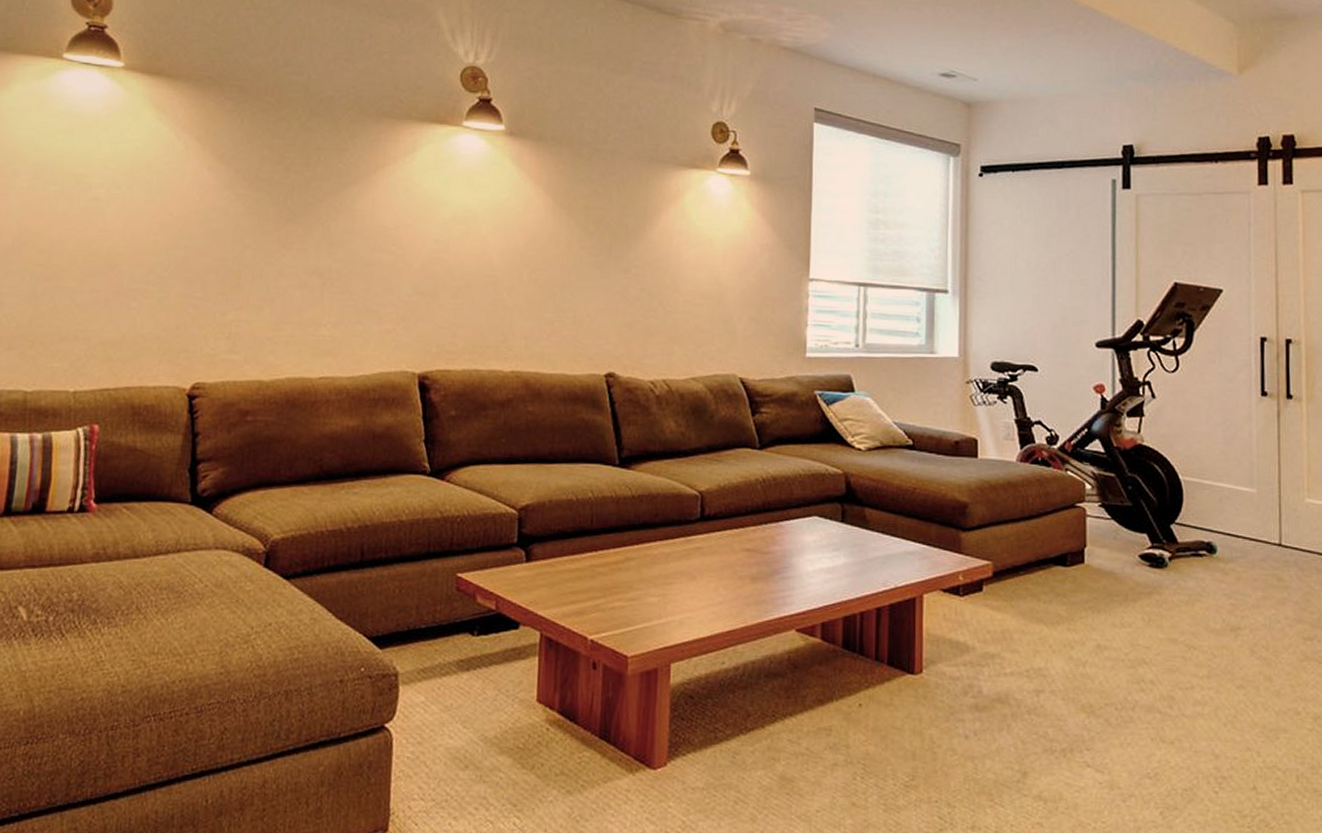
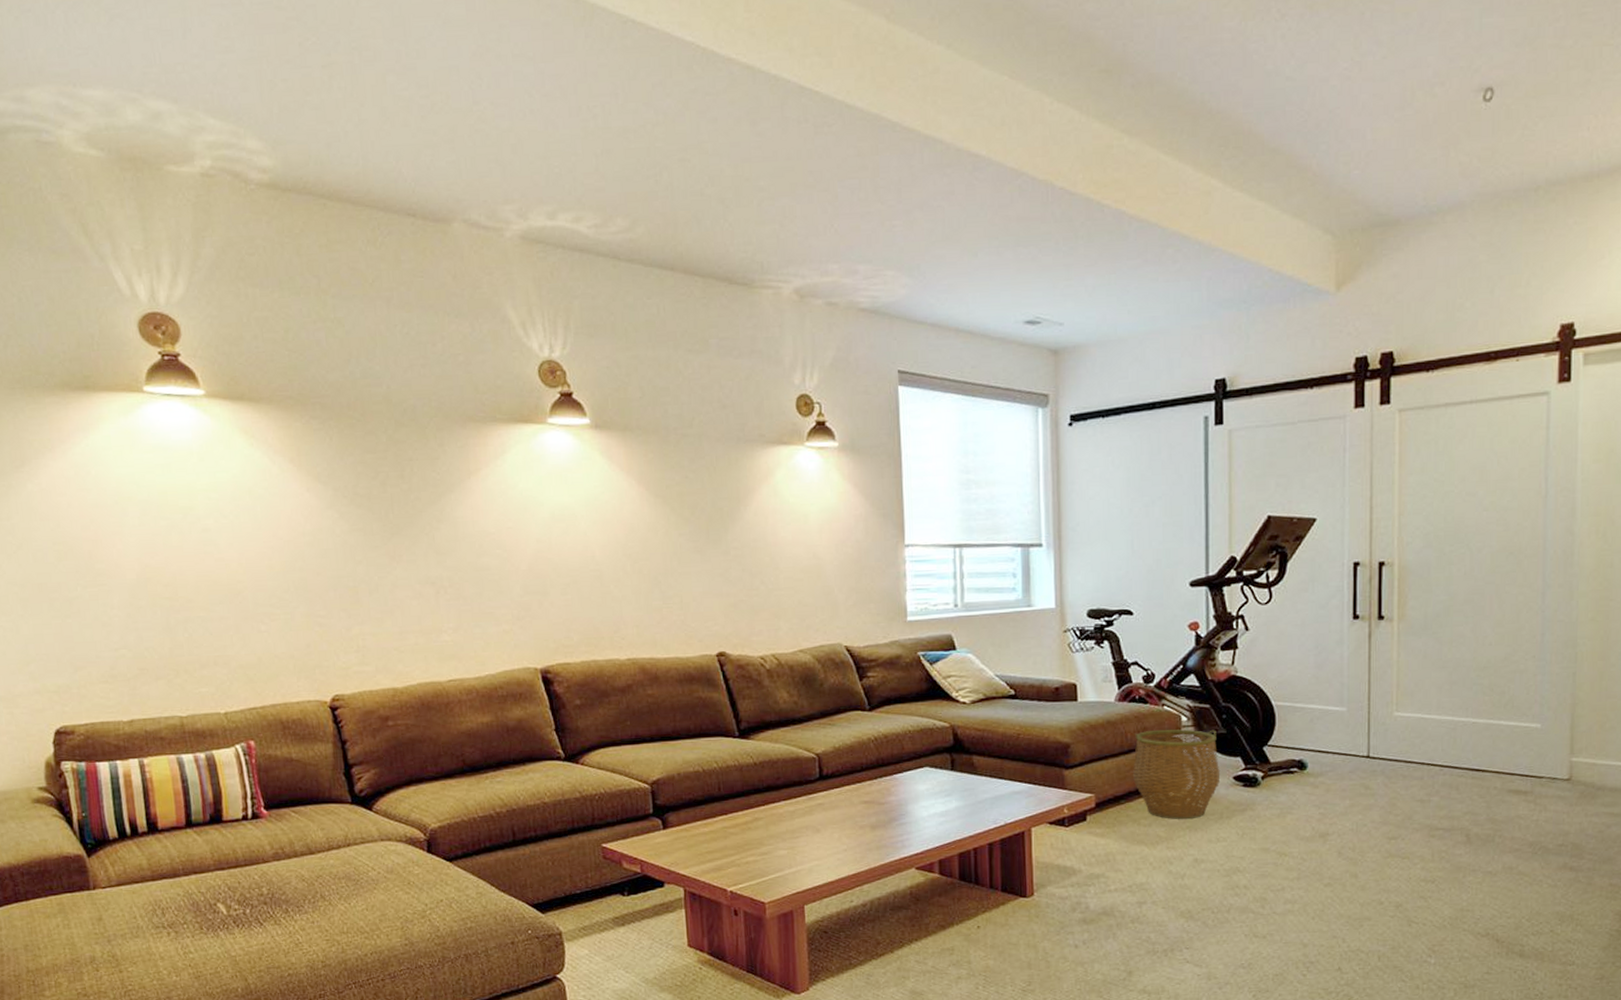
basket: none [1032,496,1126,598] -> present [1132,729,1221,819]

